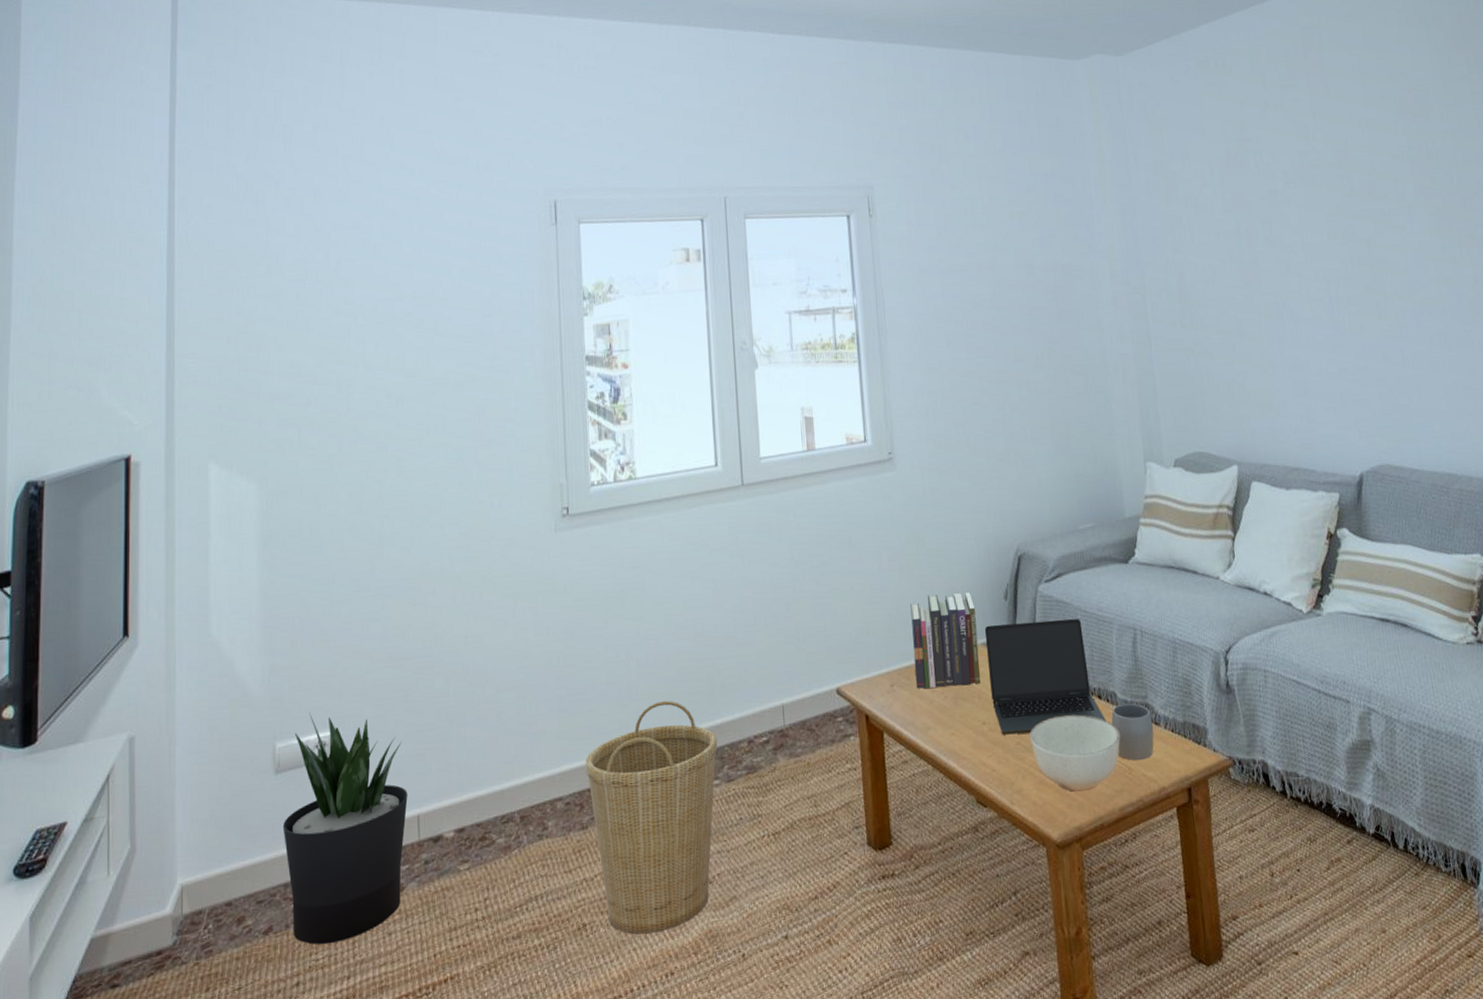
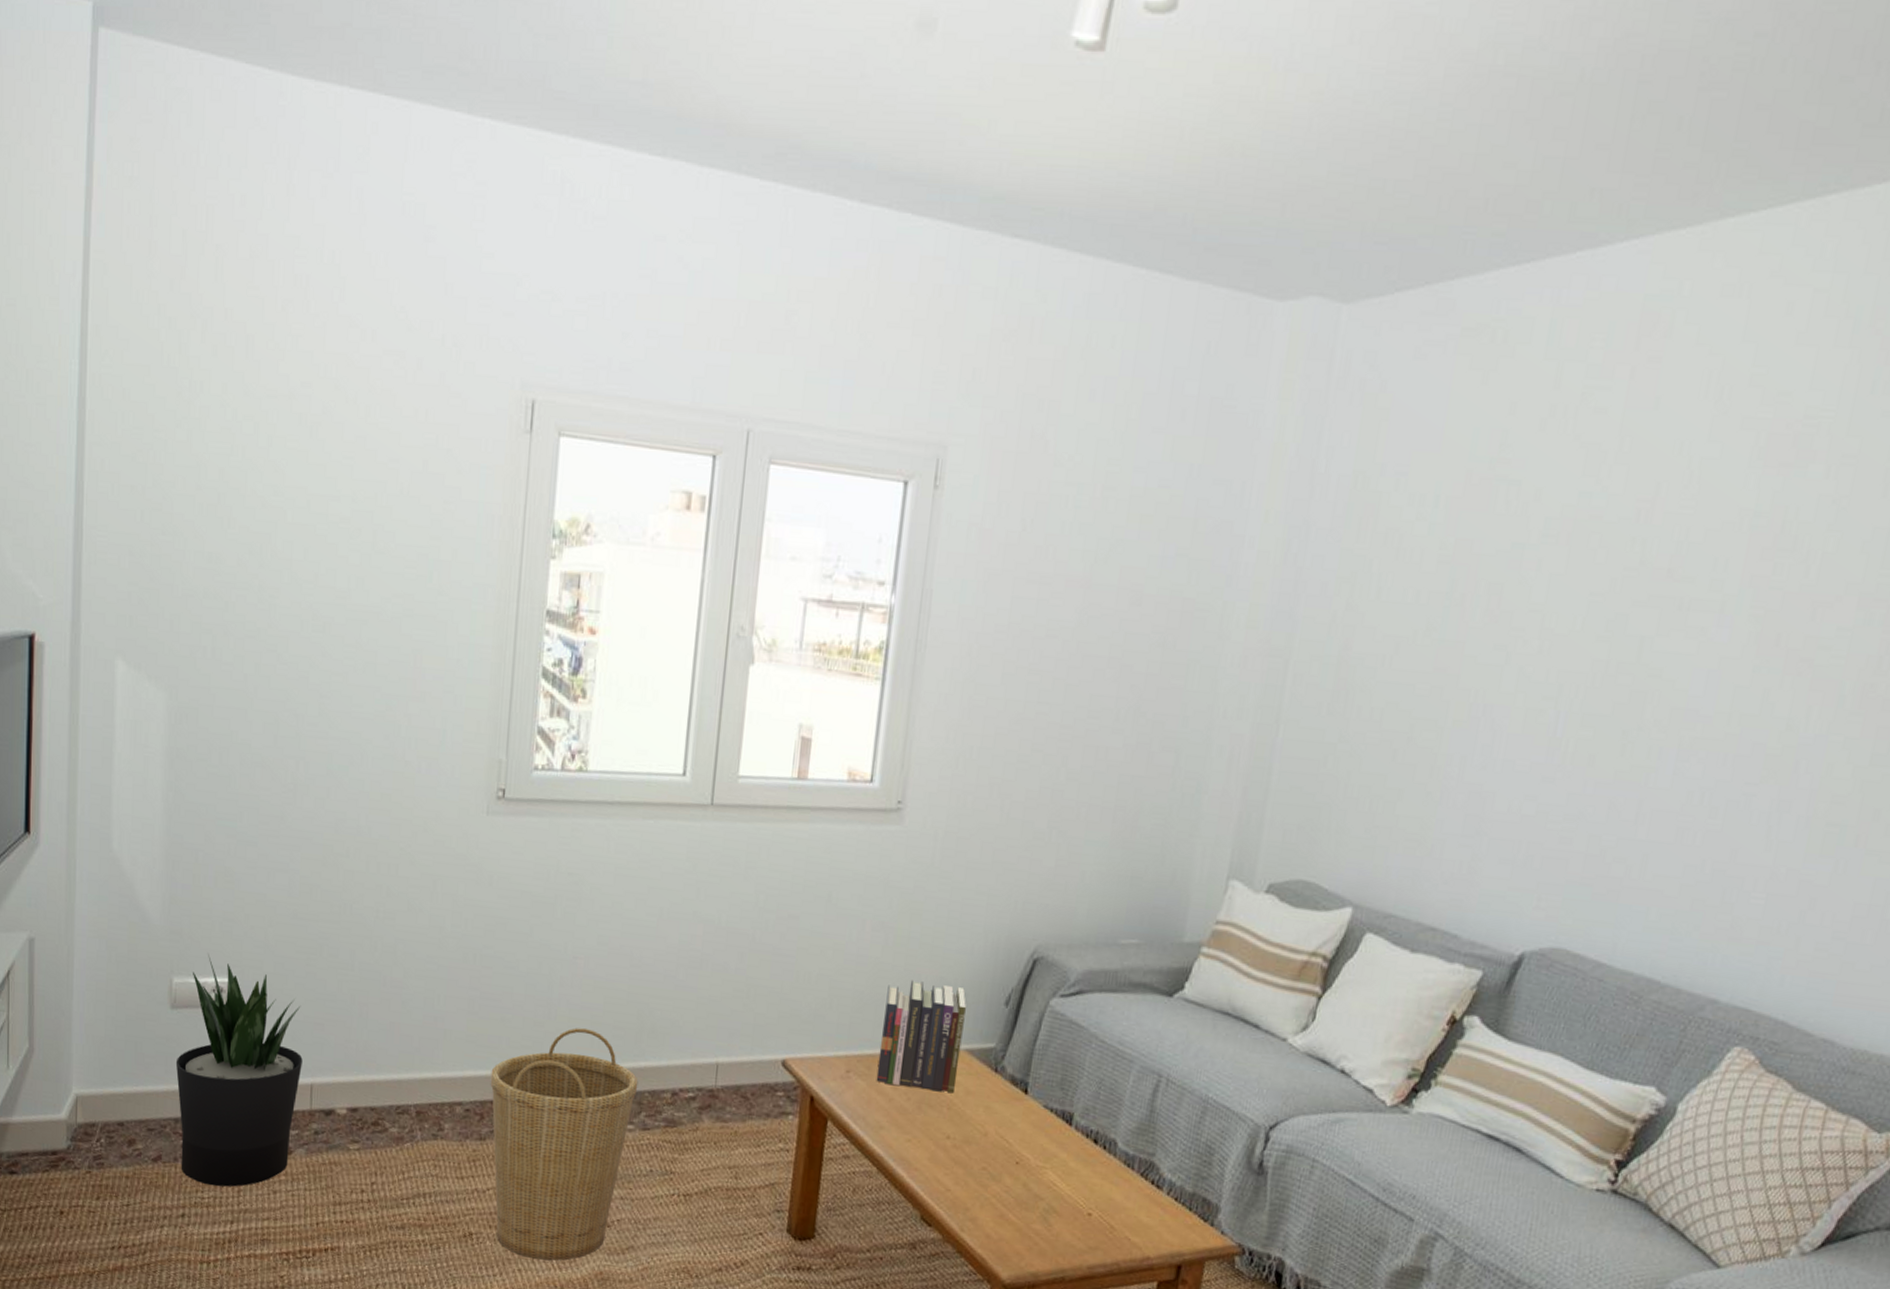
laptop: present [984,619,1106,735] -> none [962,1030,1097,1169]
bowl: present [1029,714,1120,792] -> none [999,1150,1110,1239]
mug: present [1111,703,1154,761] -> none [1102,1155,1155,1223]

